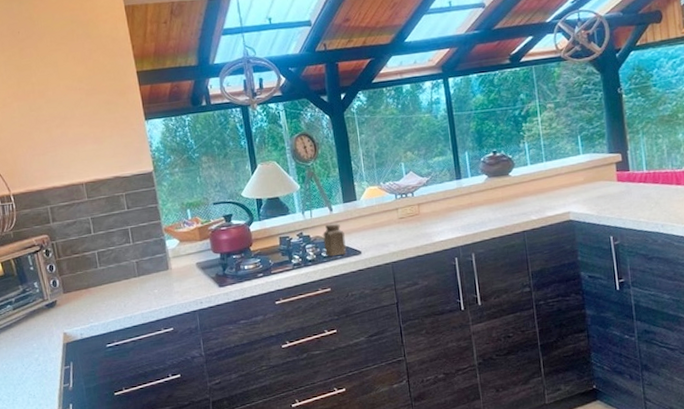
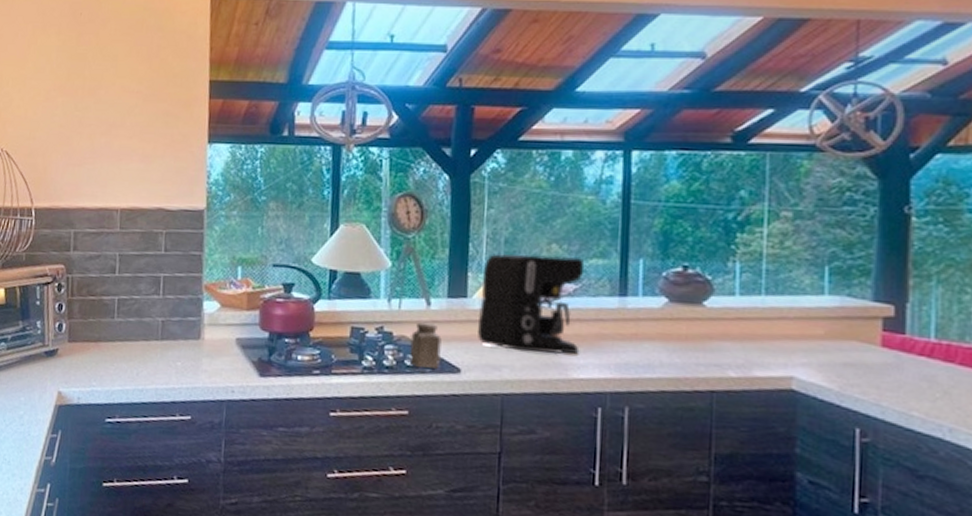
coffee maker: none [364,158,437,231] -> present [478,254,585,355]

